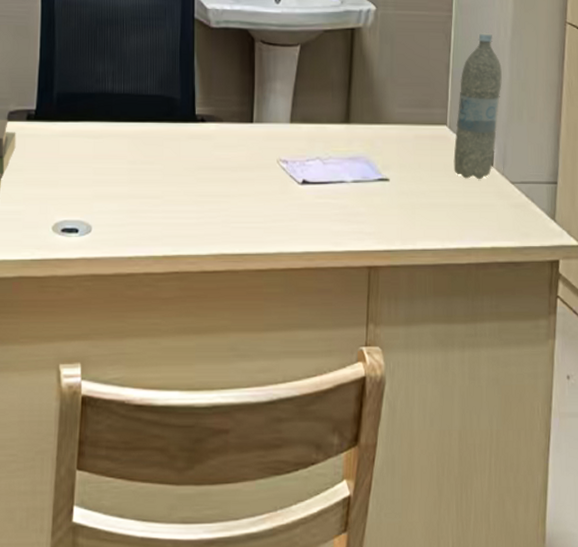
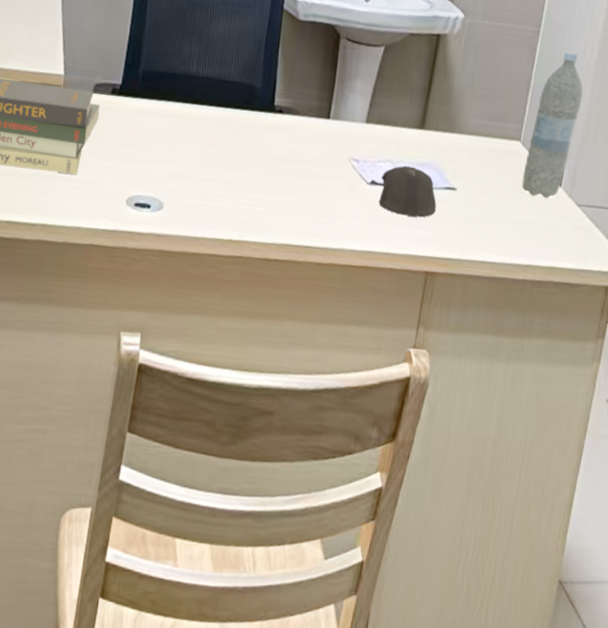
computer mouse: none [312,161,371,212] -> present [378,165,437,218]

